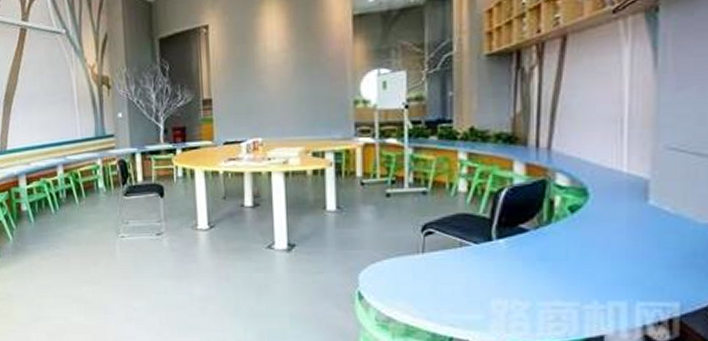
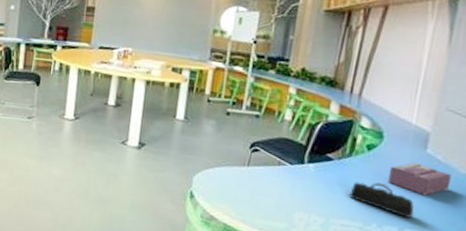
pencil case: none [556,250,645,288] -> present [349,182,415,218]
tissue box: none [603,219,688,257] -> present [387,162,452,196]

